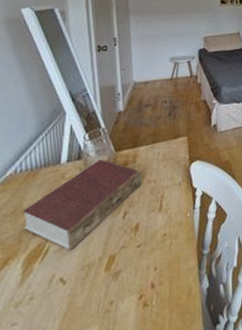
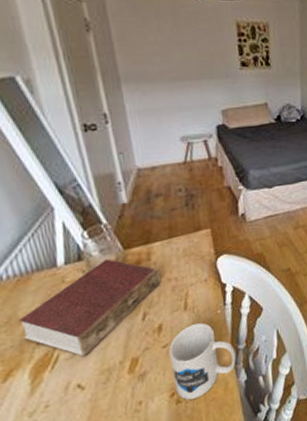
mug: none [142,225,200,304] -> present [169,323,236,400]

